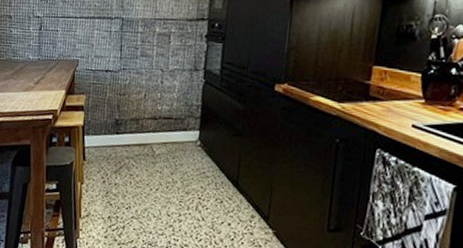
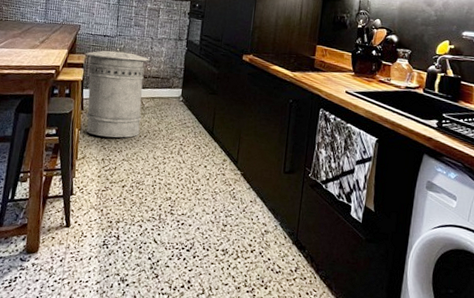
trash can: none [85,86,160,192] -> present [85,49,149,138]

